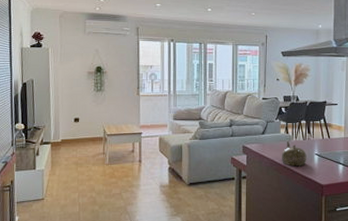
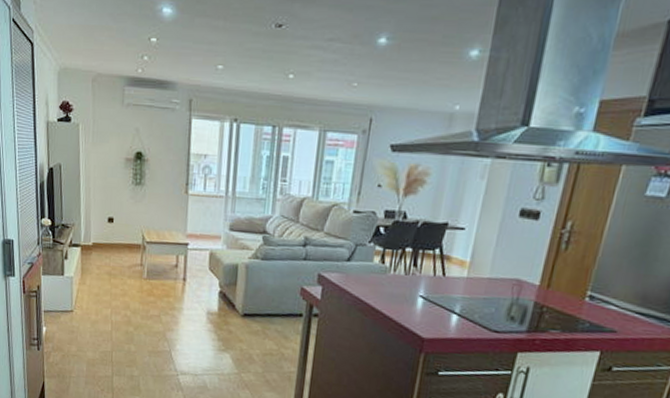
teapot: present [281,140,307,167] -> none [369,273,407,310]

